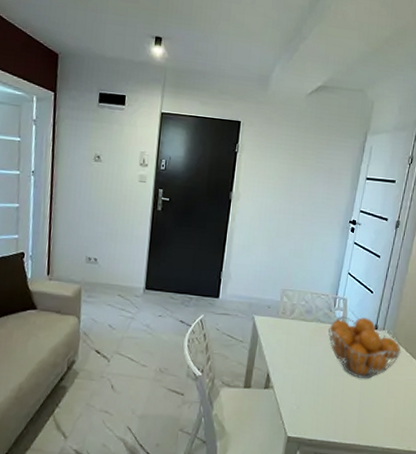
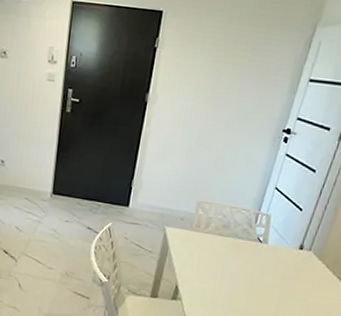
fruit basket: present [328,316,401,380] -> none [245,233,328,300]

